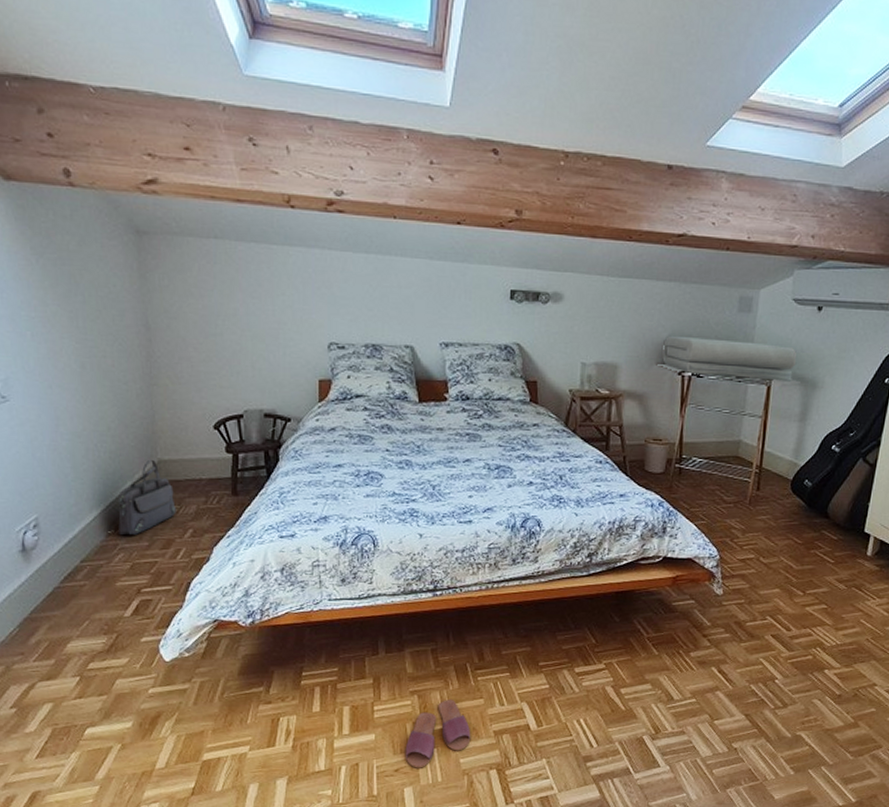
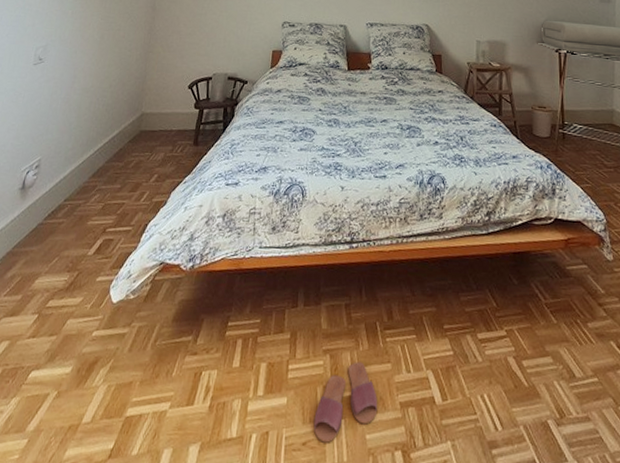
handbag: present [118,459,176,536] -> none [99,112,149,178]

